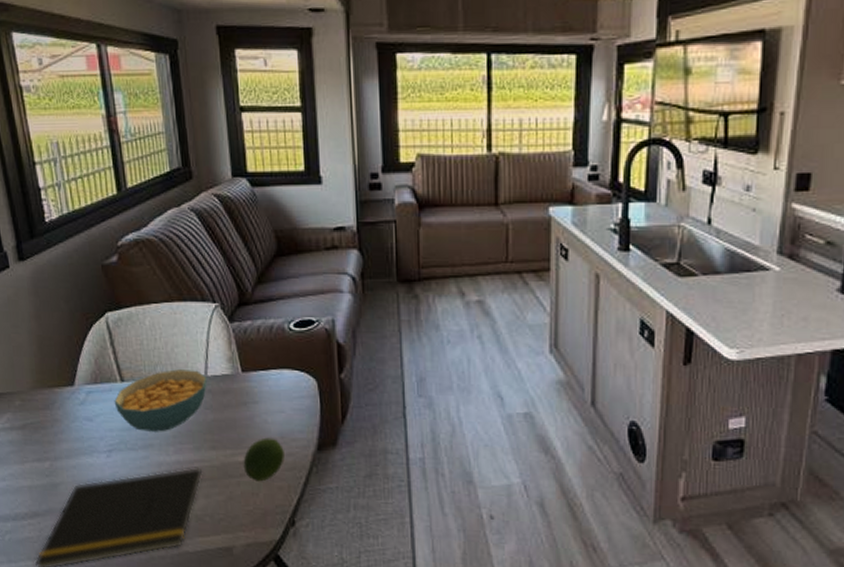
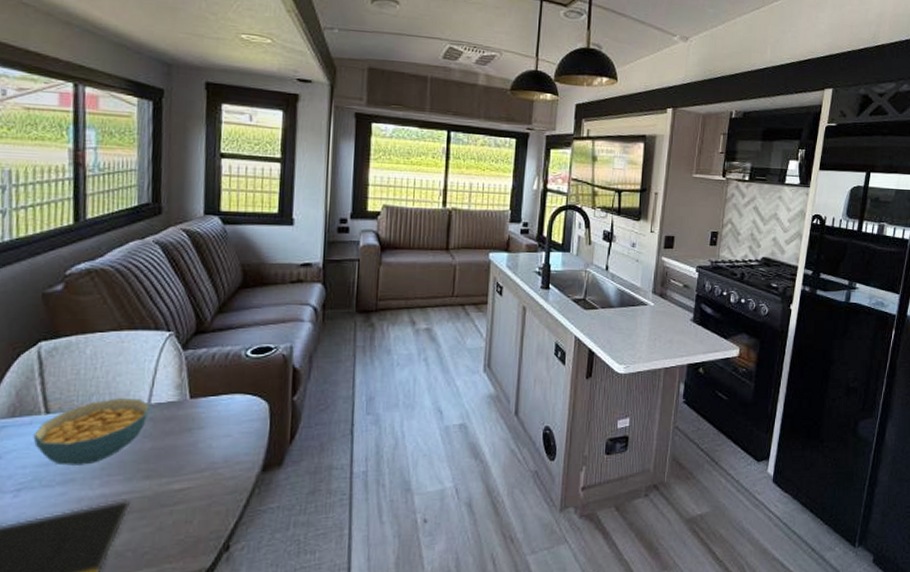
fruit: present [243,437,285,482] -> none [179,462,226,509]

